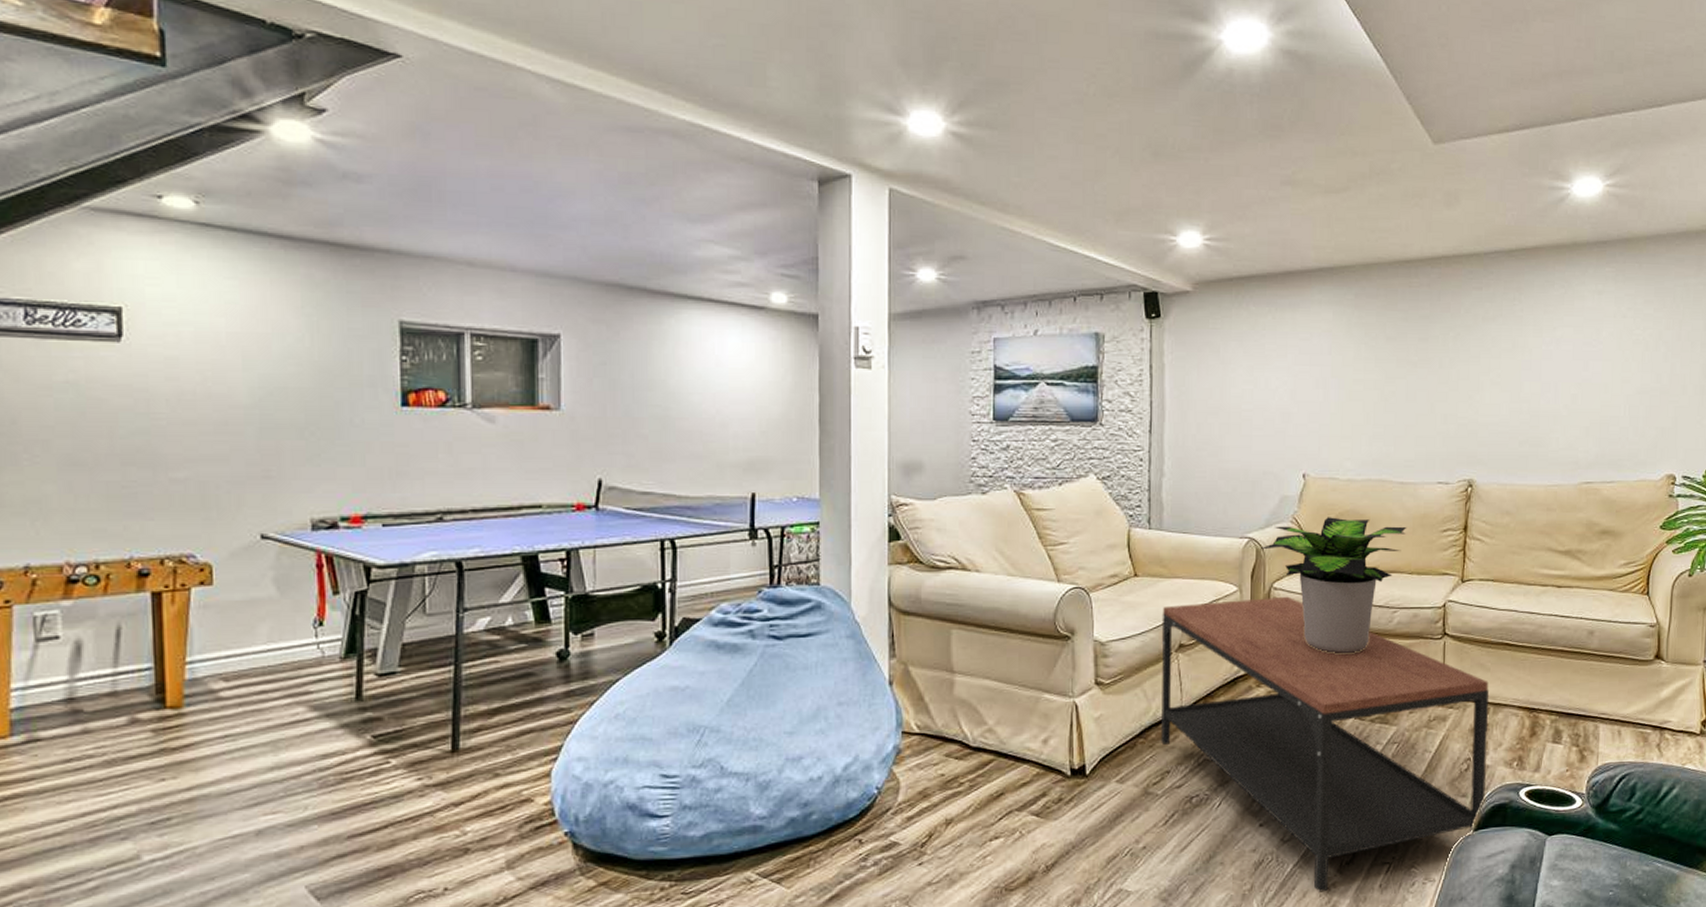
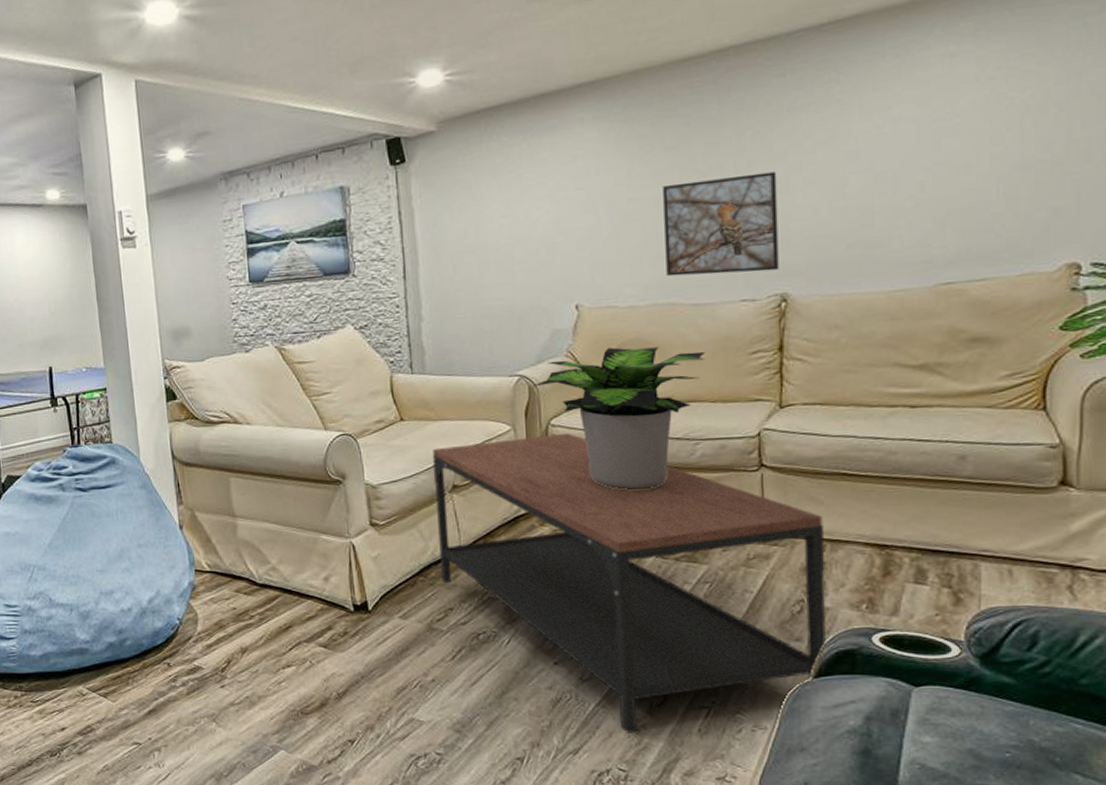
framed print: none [1380,370,1471,458] -> present [663,171,779,277]

